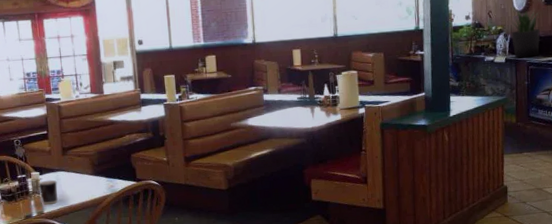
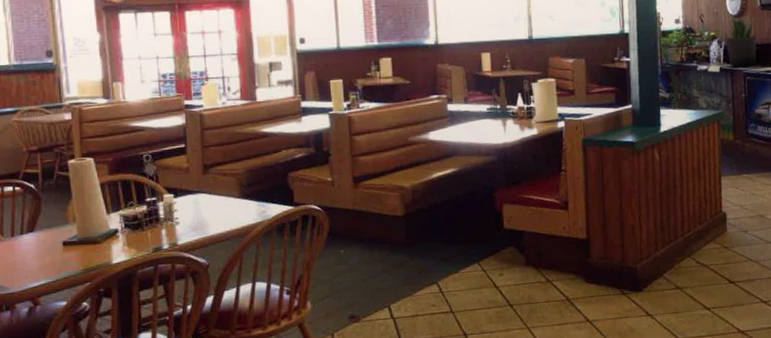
mug: present [38,180,58,206] -> none [172,204,196,235]

